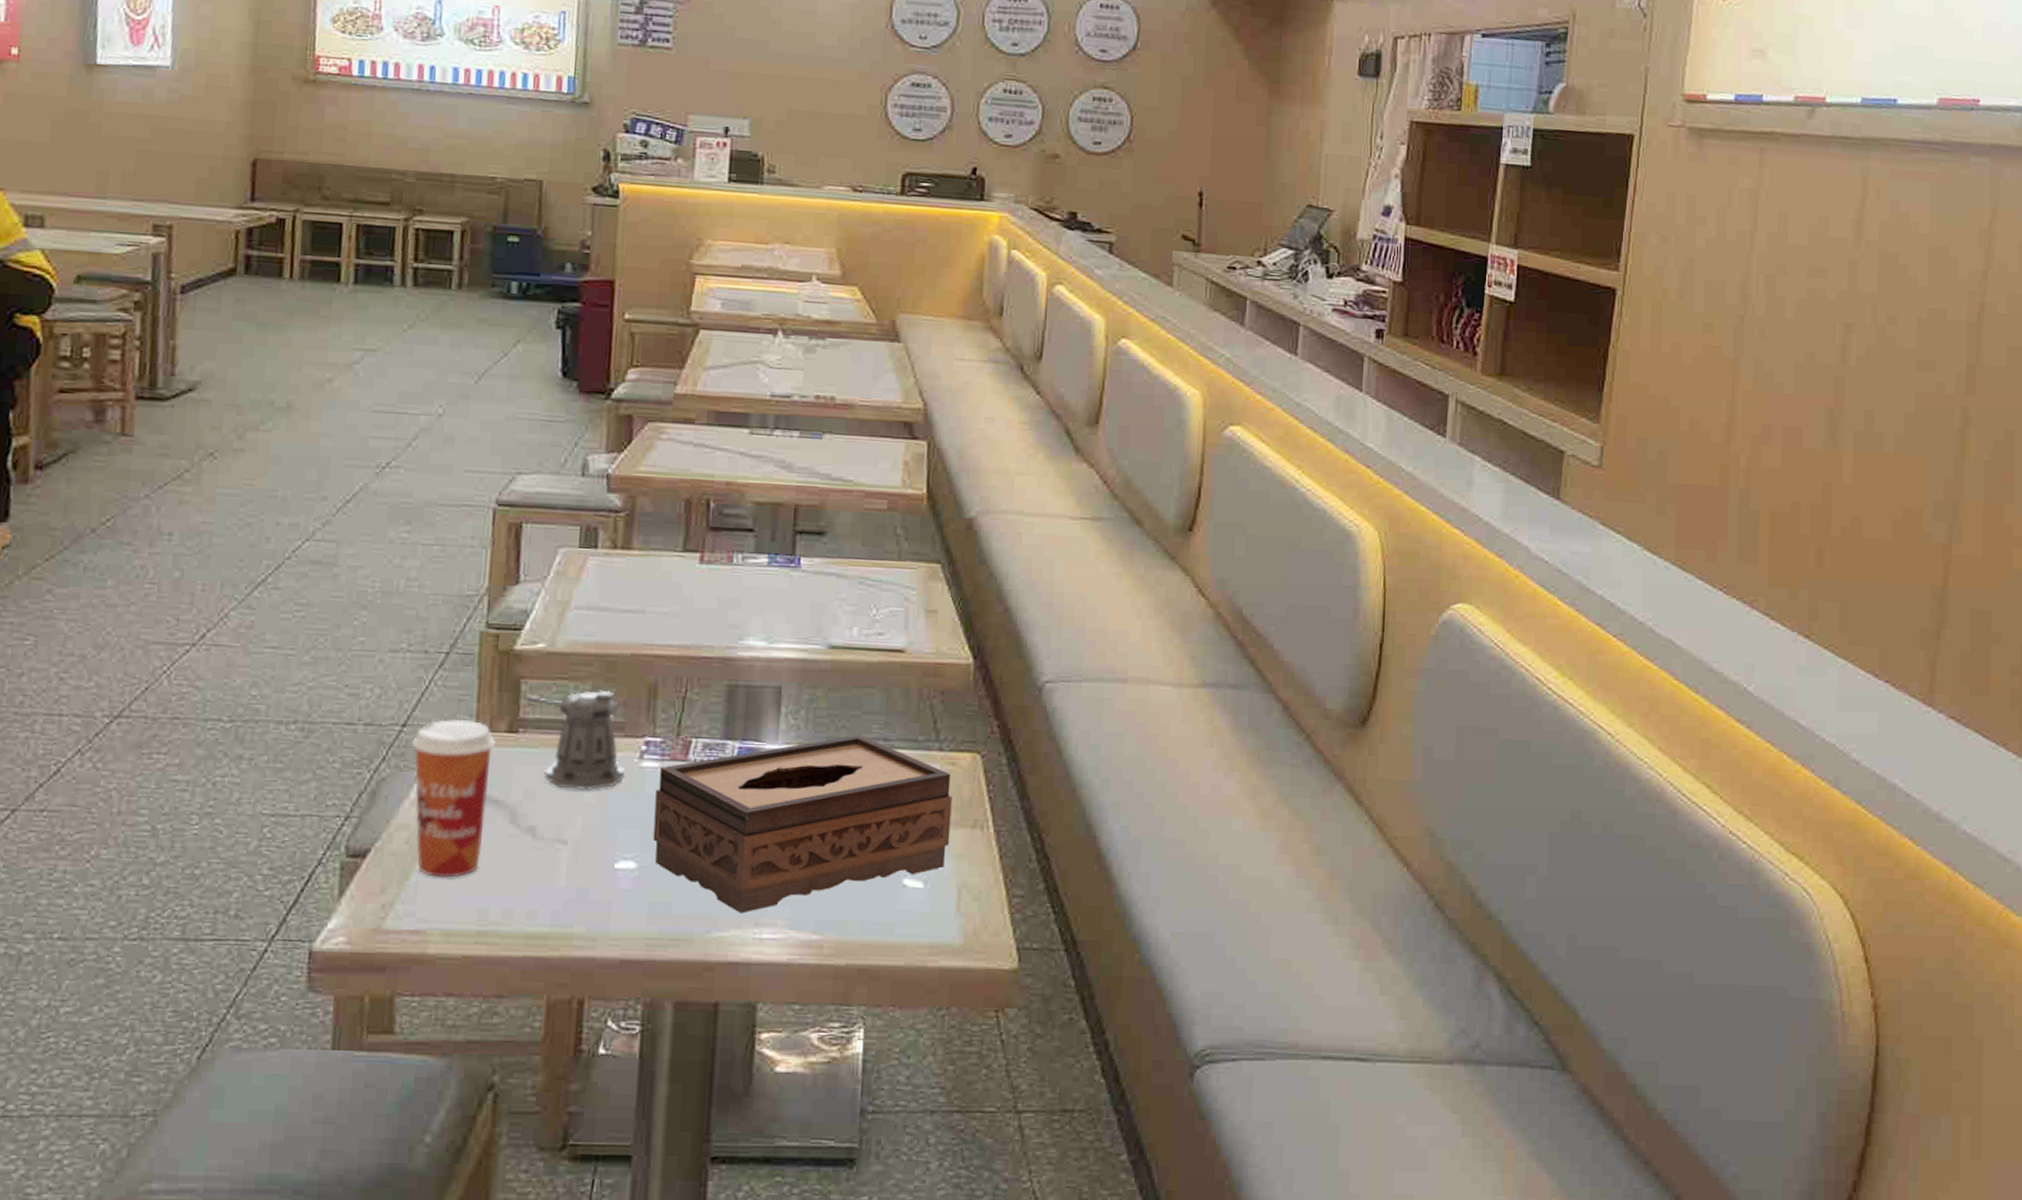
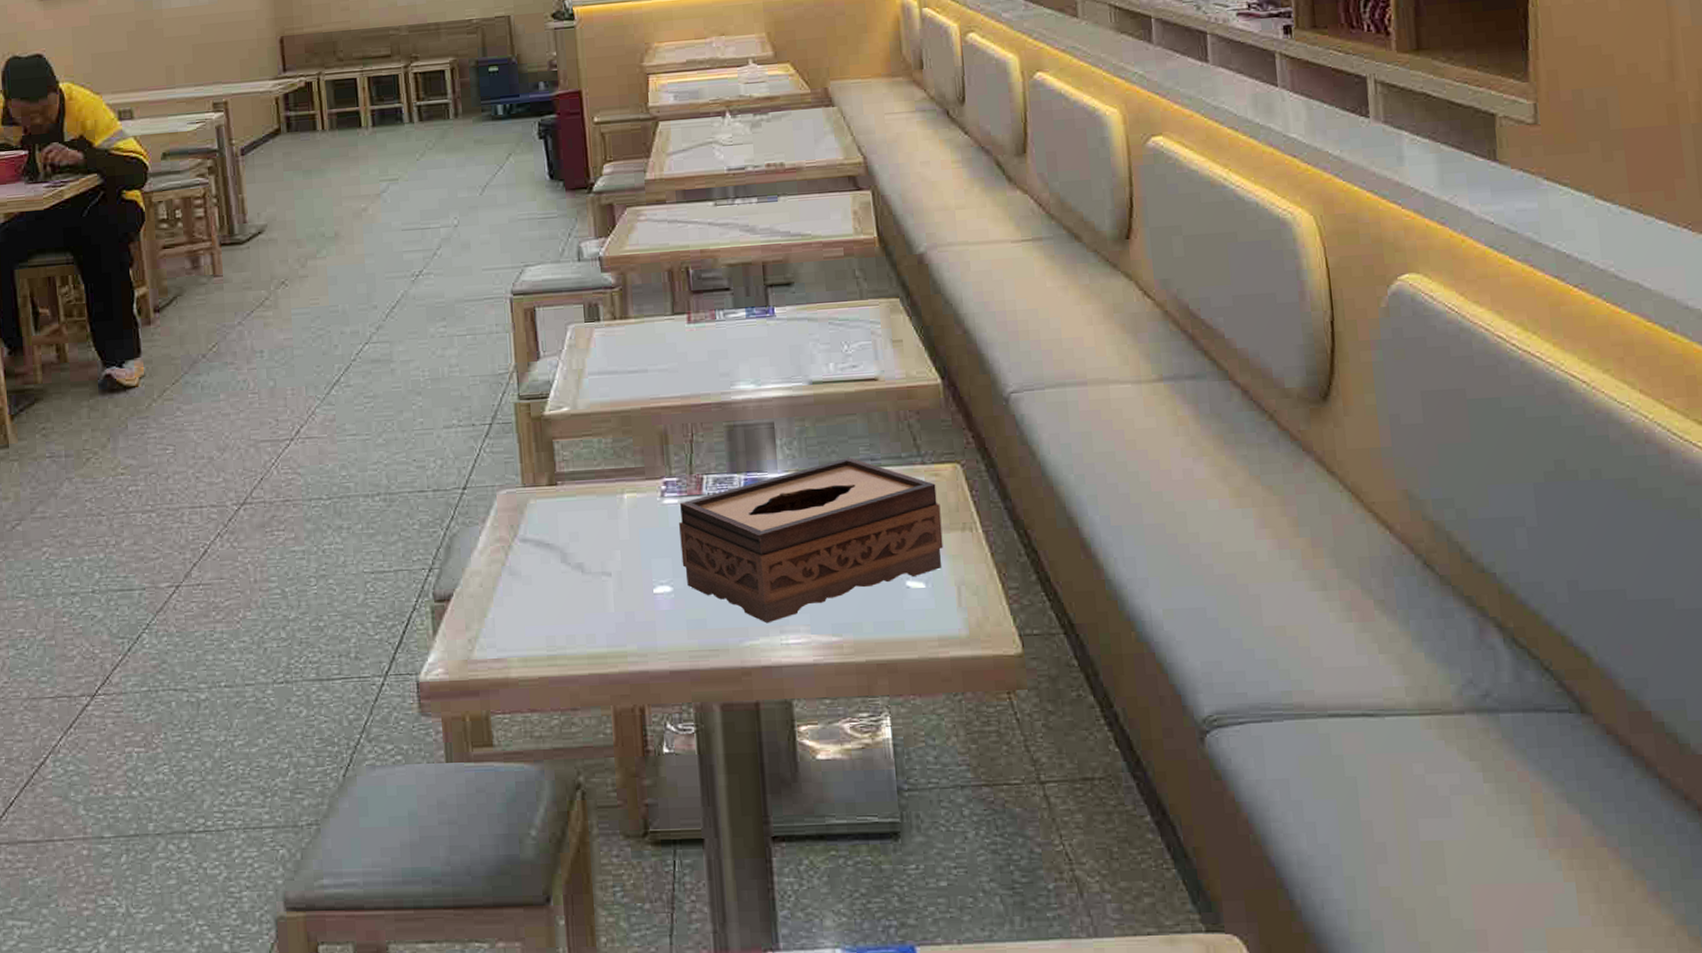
paper cup: present [412,719,495,878] -> none [473,478,542,613]
pepper shaker: present [525,689,626,790] -> none [558,441,651,529]

